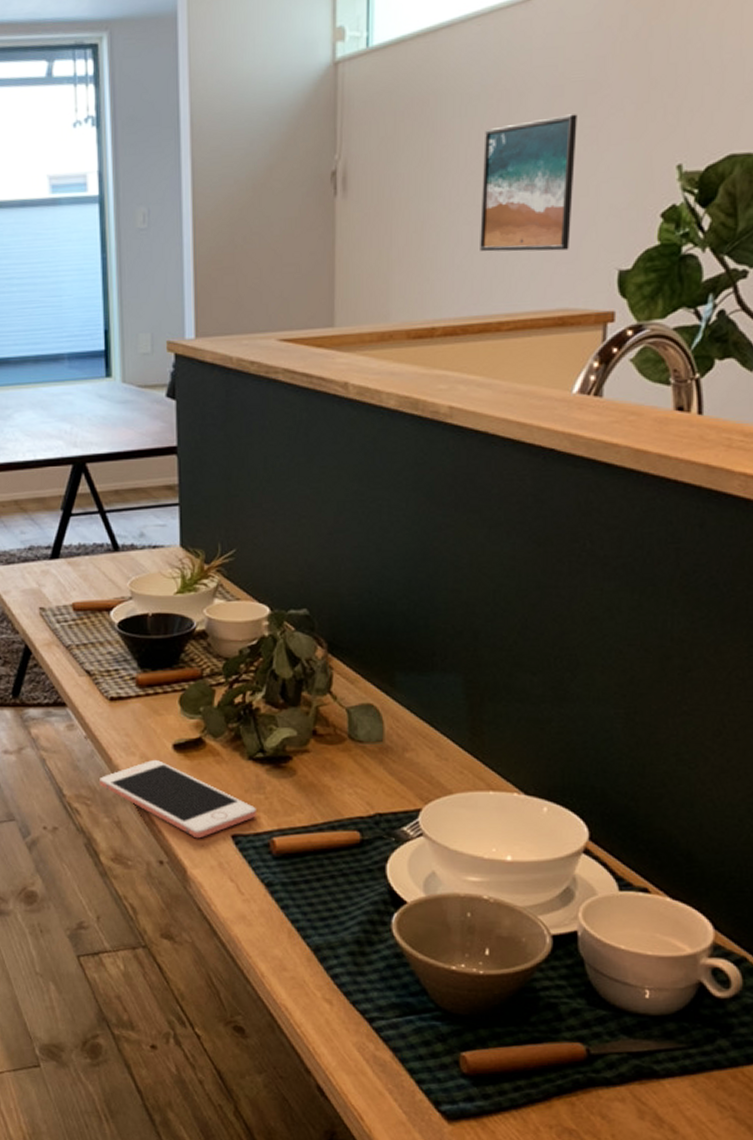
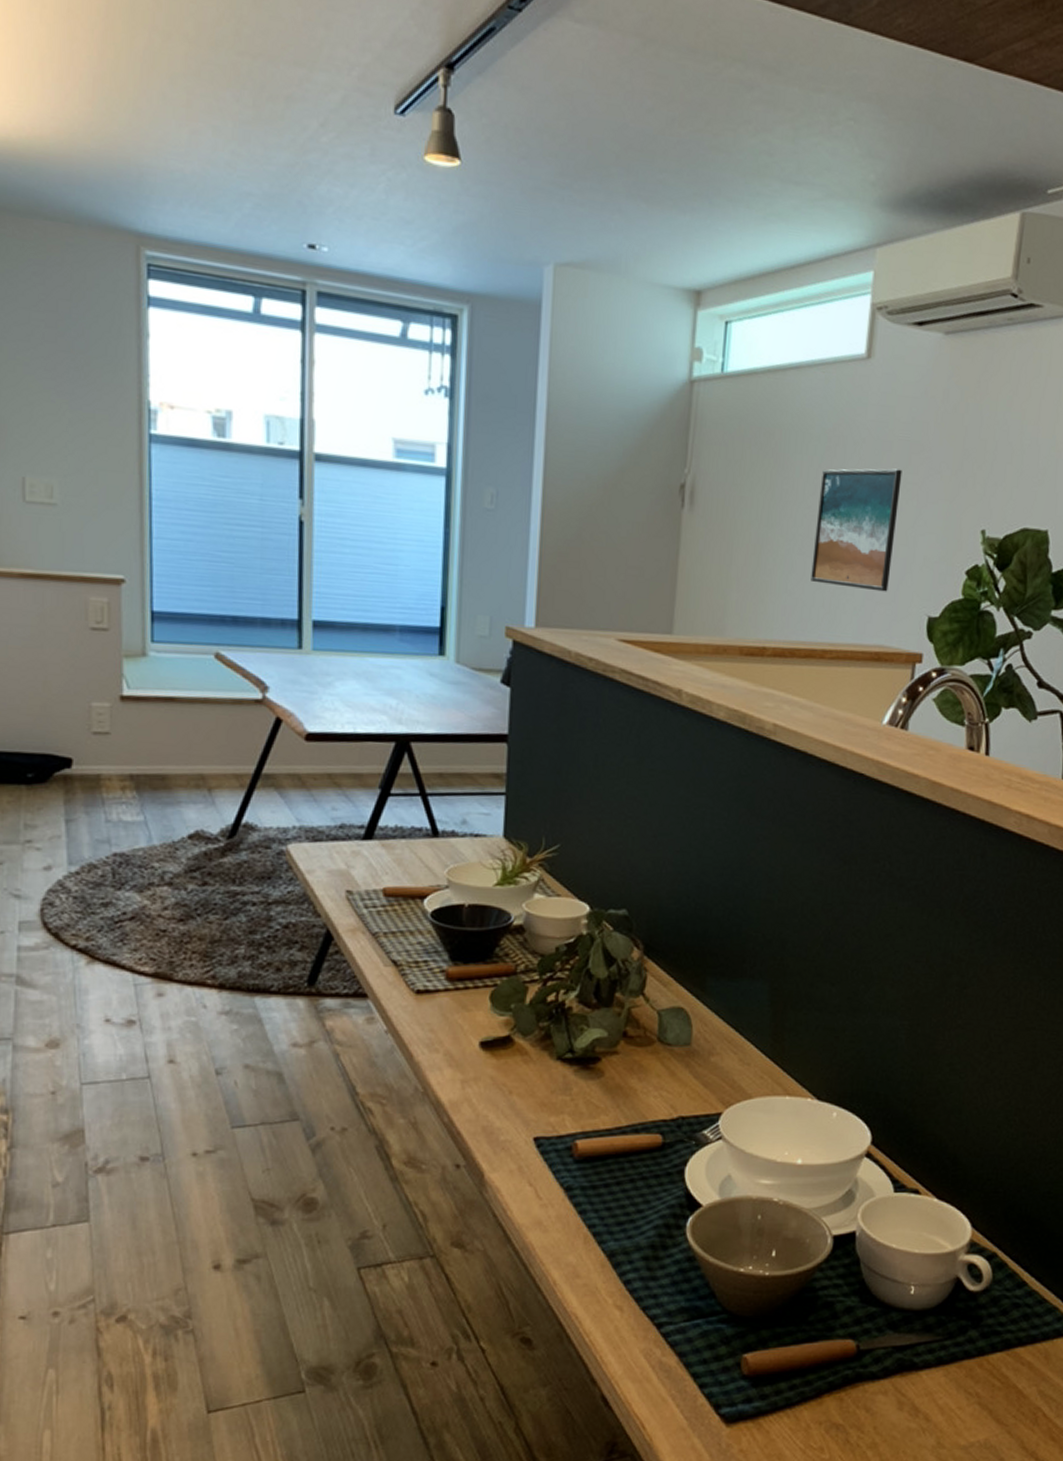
cell phone: present [100,759,256,839] -> none [398,1057,561,1141]

